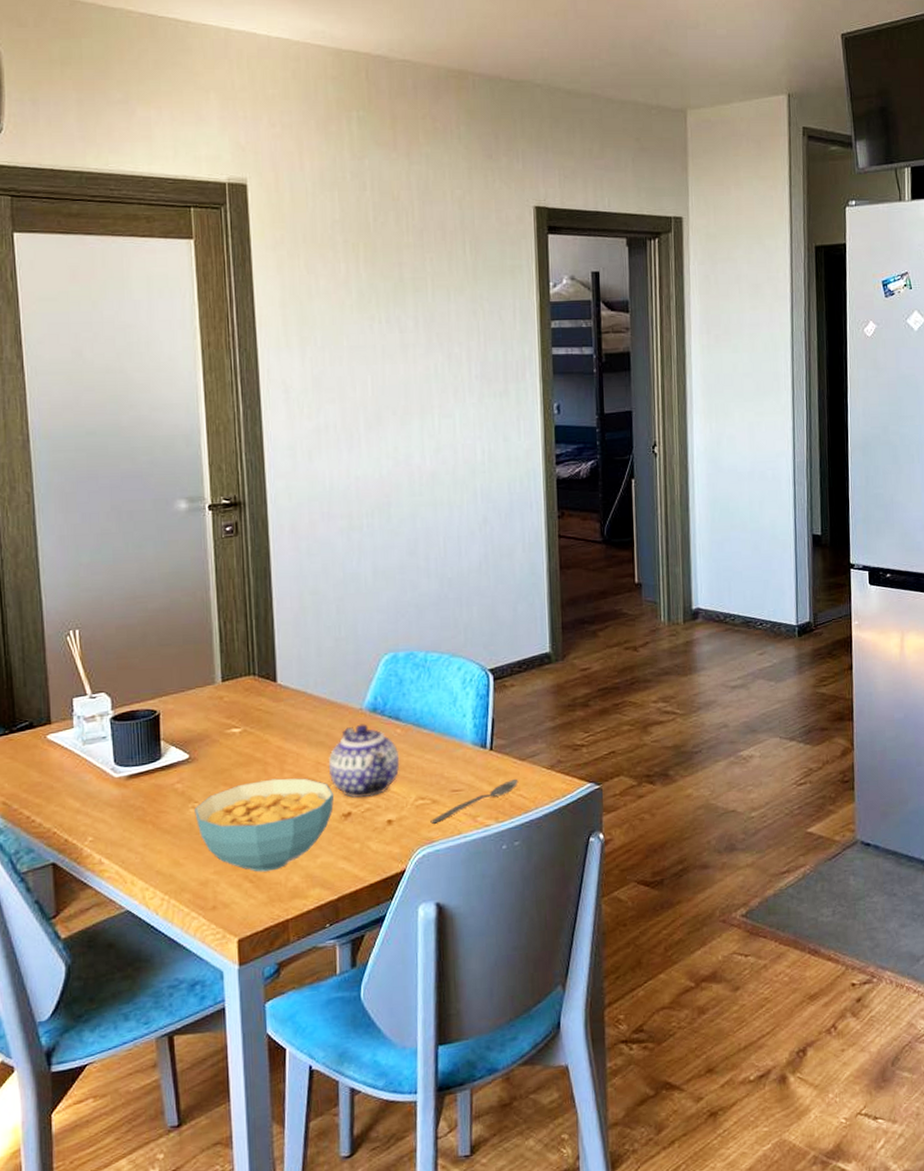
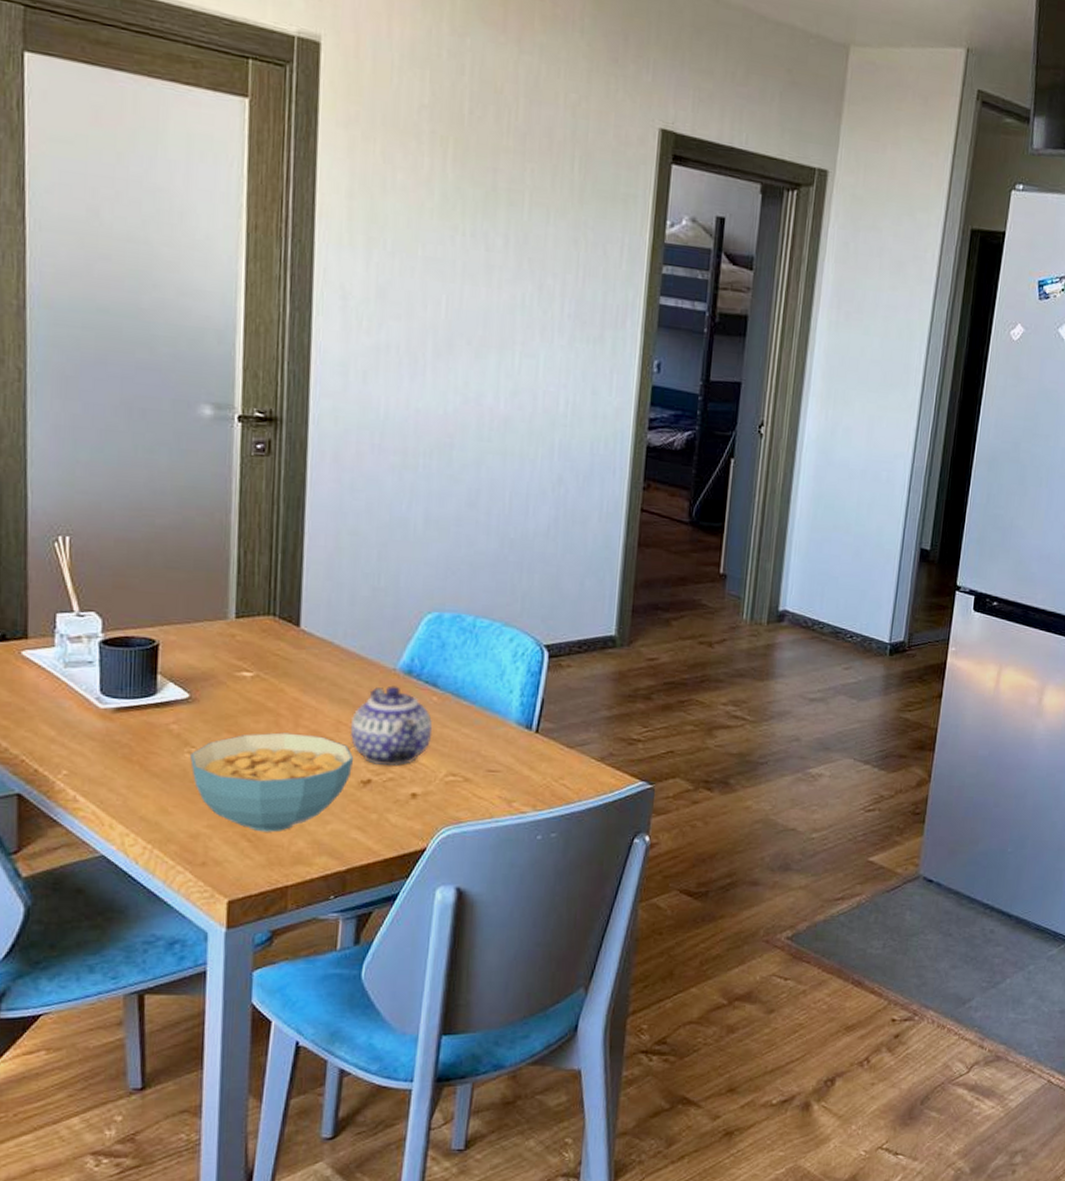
spoon: present [430,780,519,824] -> none [460,767,564,803]

